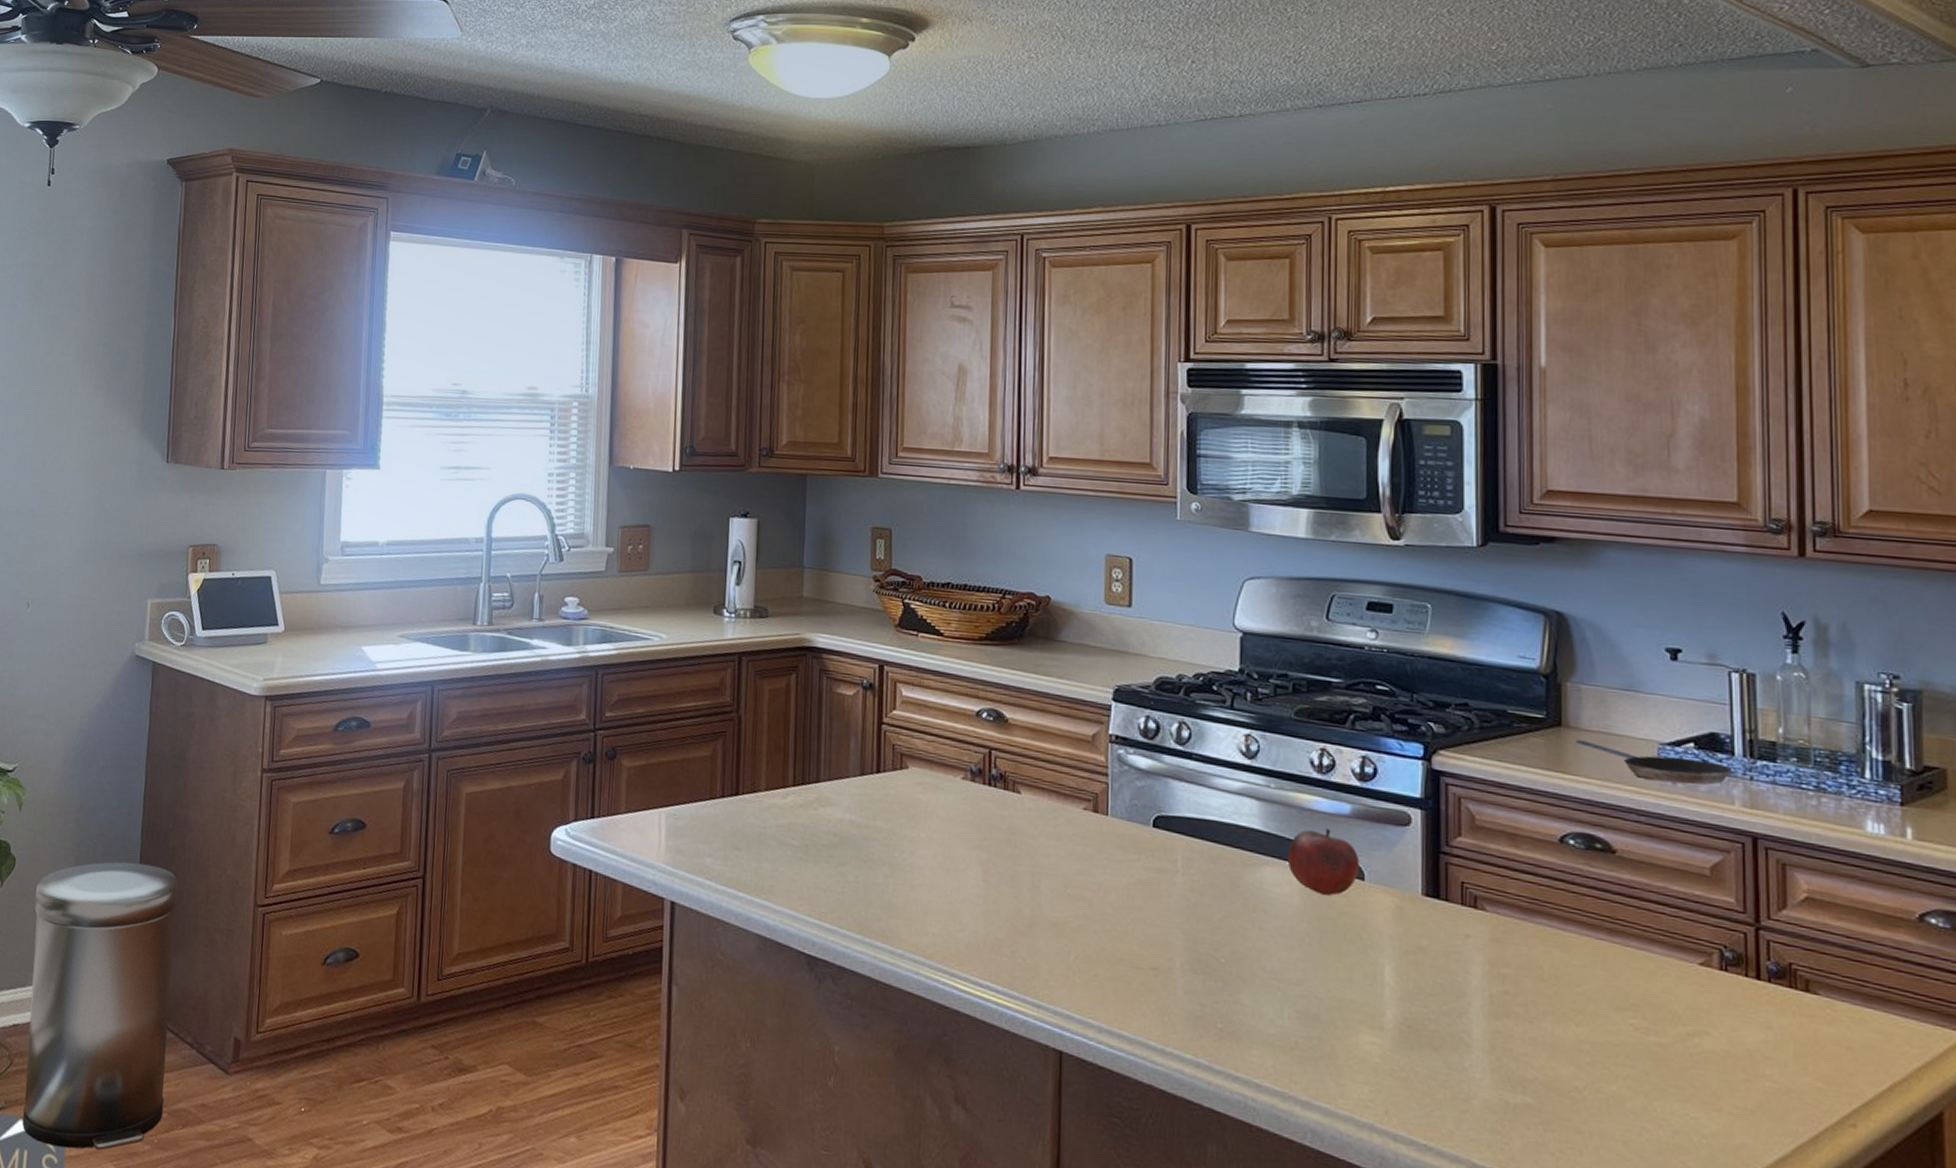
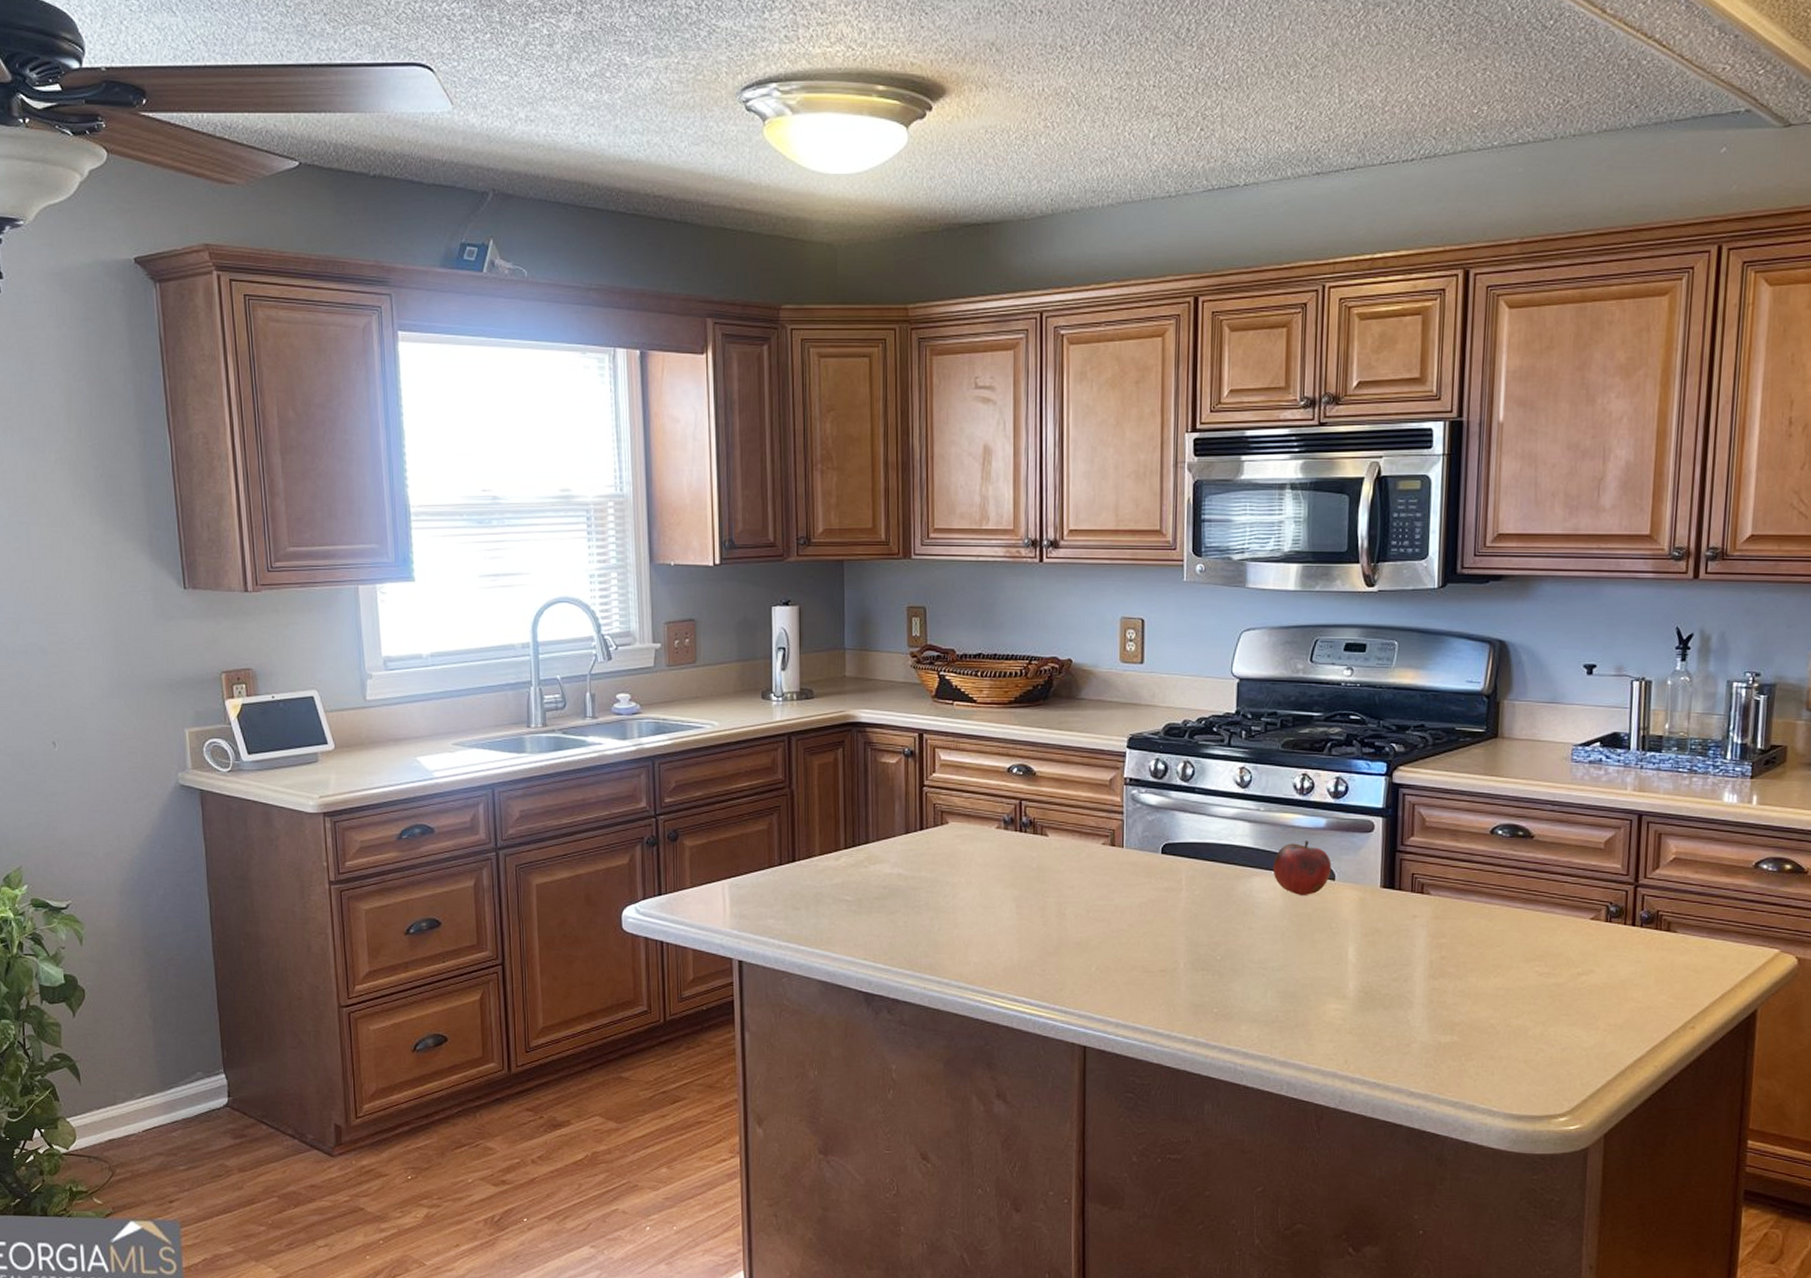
pedal bin: present [22,862,179,1151] -> none [111,981,274,1240]
frying pan: present [1576,740,1733,785] -> none [1508,748,1628,777]

